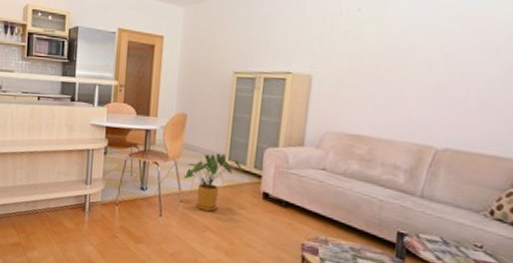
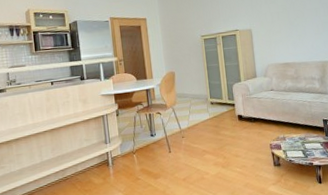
house plant: present [183,152,243,211] -> none [181,94,222,139]

